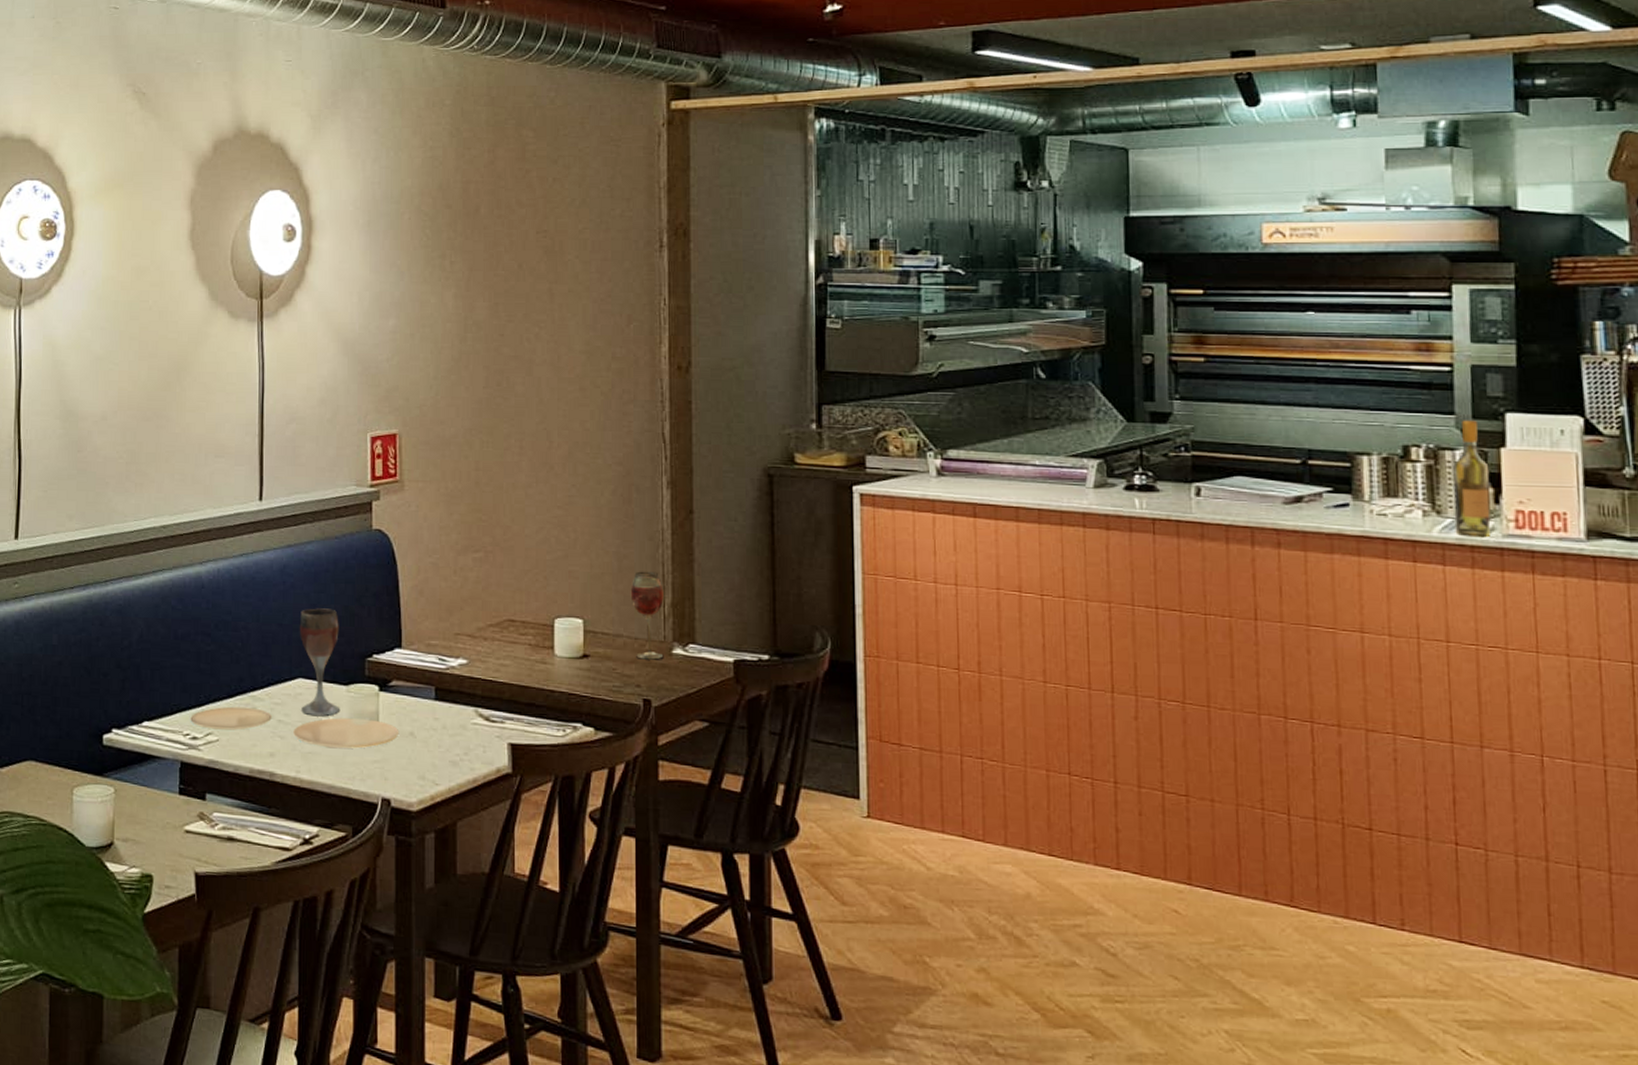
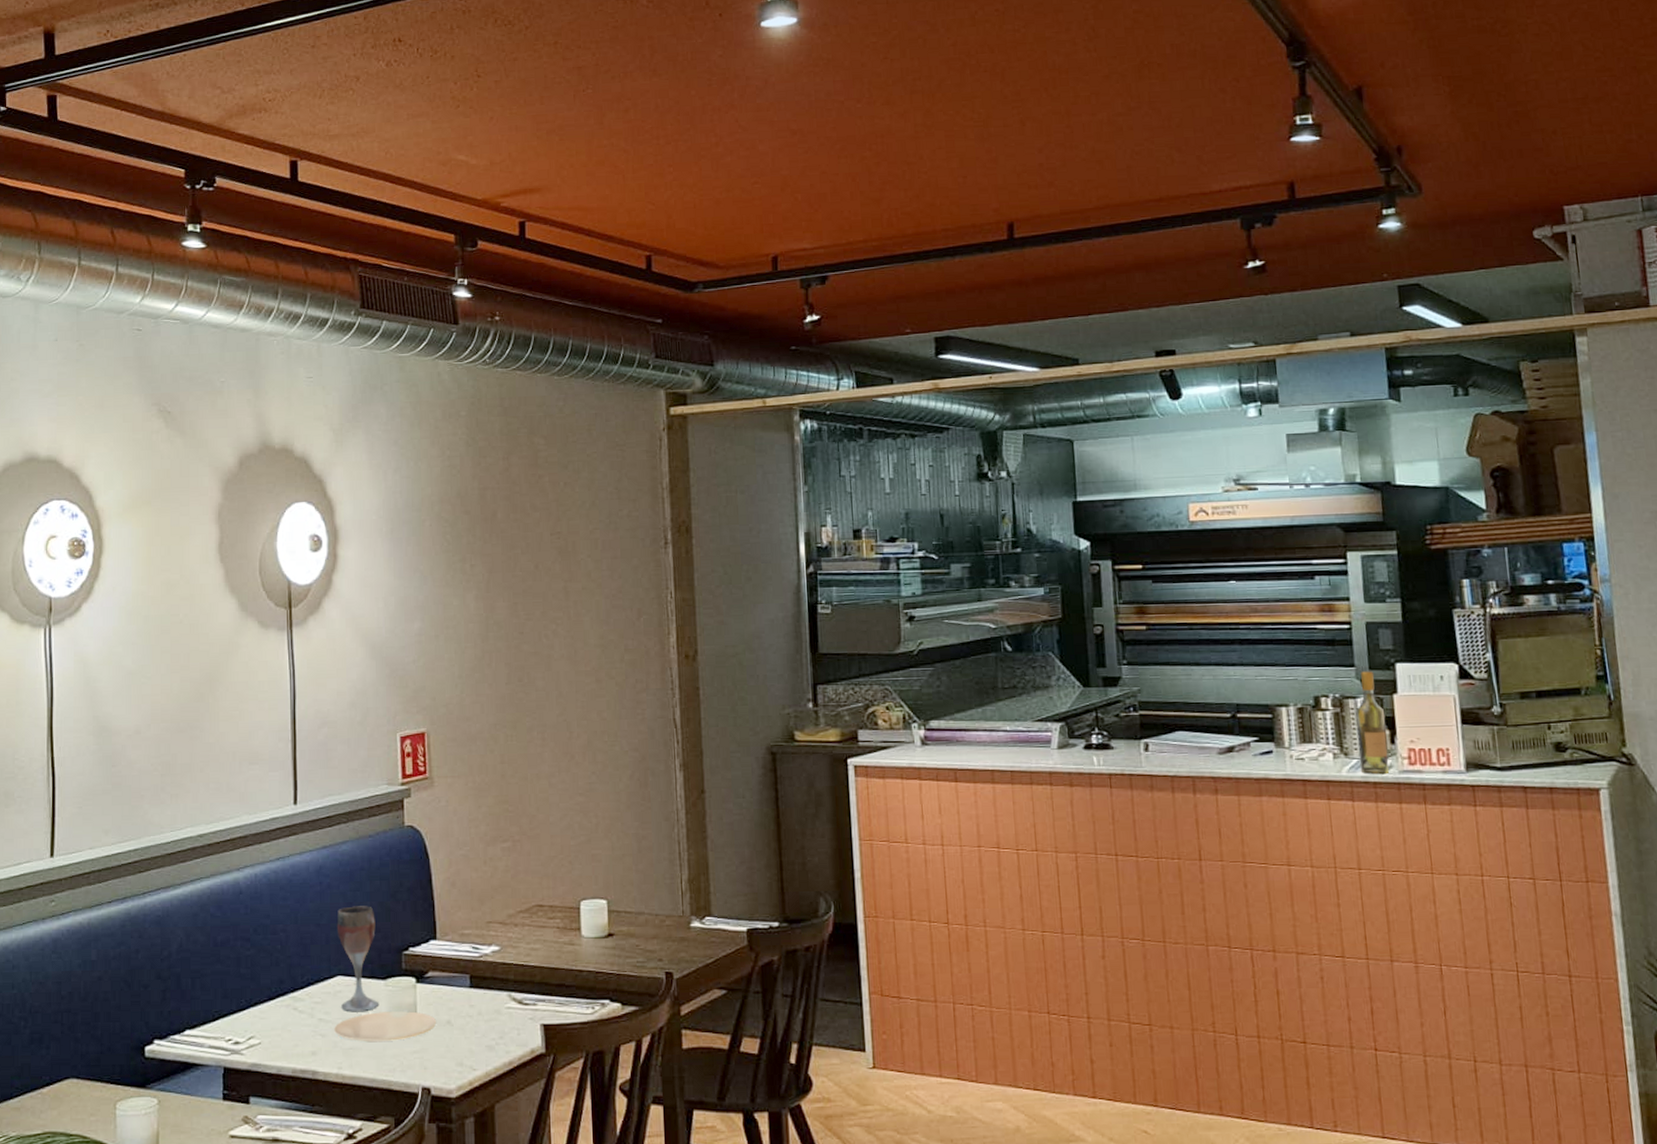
plate: present [190,706,272,731] -> none [232,1008,313,1033]
wineglass: present [630,571,664,660] -> none [649,850,683,934]

